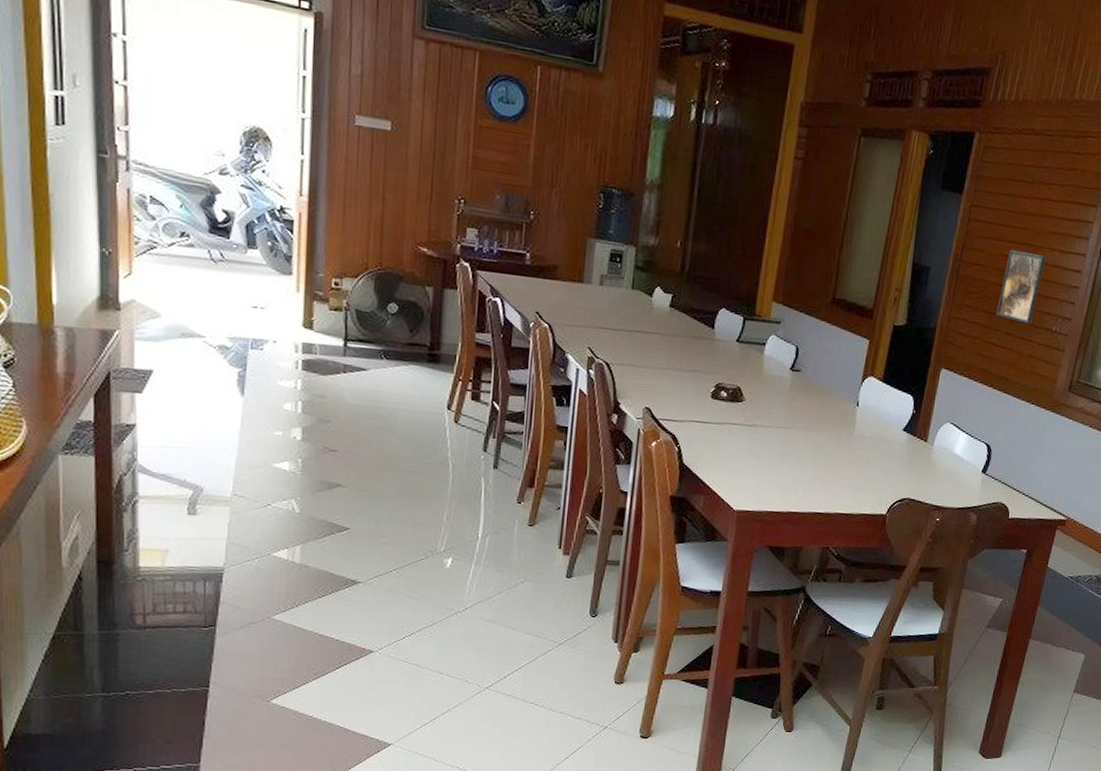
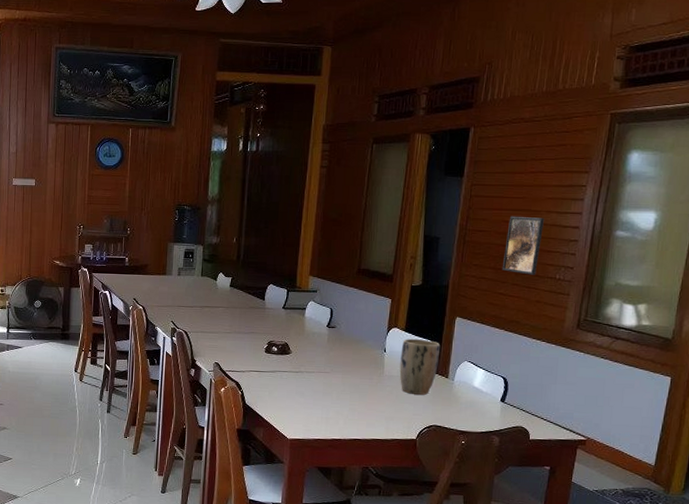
plant pot: none [872,390,922,461] -> present [399,338,441,395]

